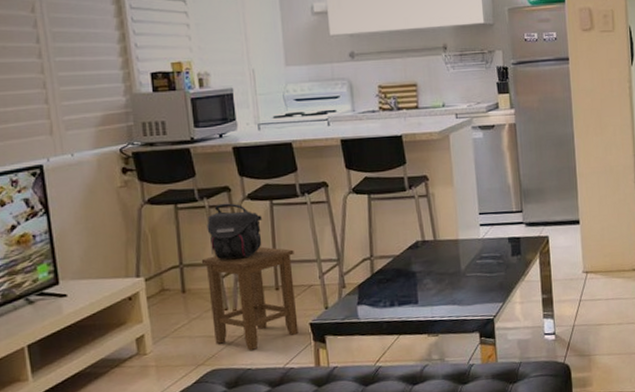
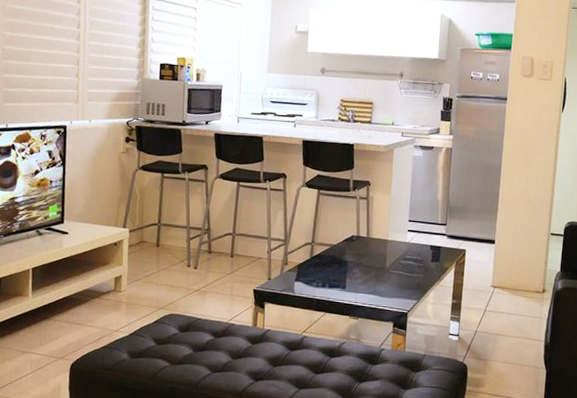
stool: present [201,246,299,350] -> none [175,219,250,303]
shoulder bag: present [207,203,262,260] -> none [184,178,229,227]

